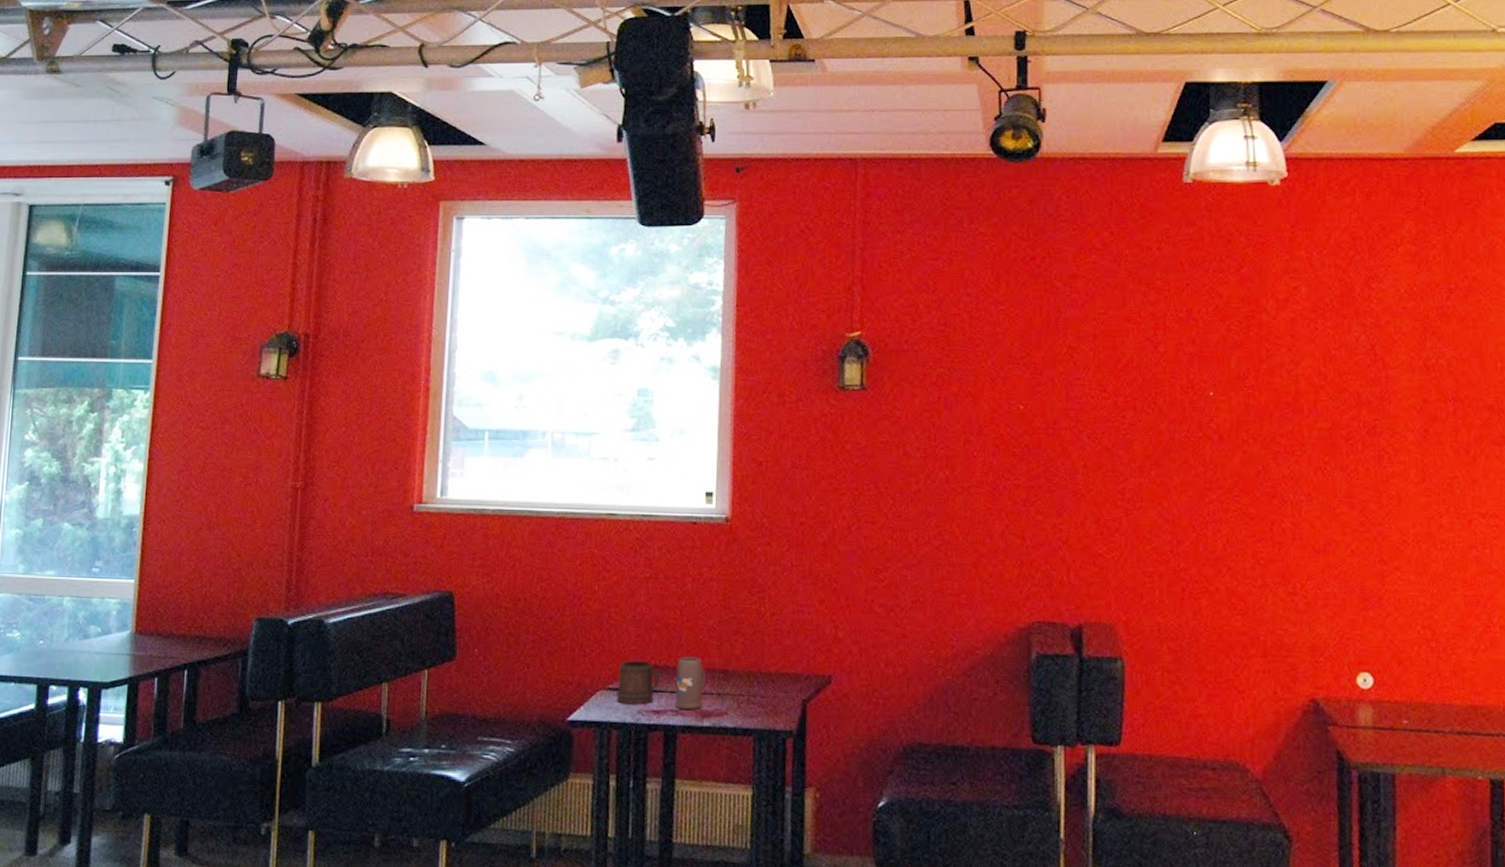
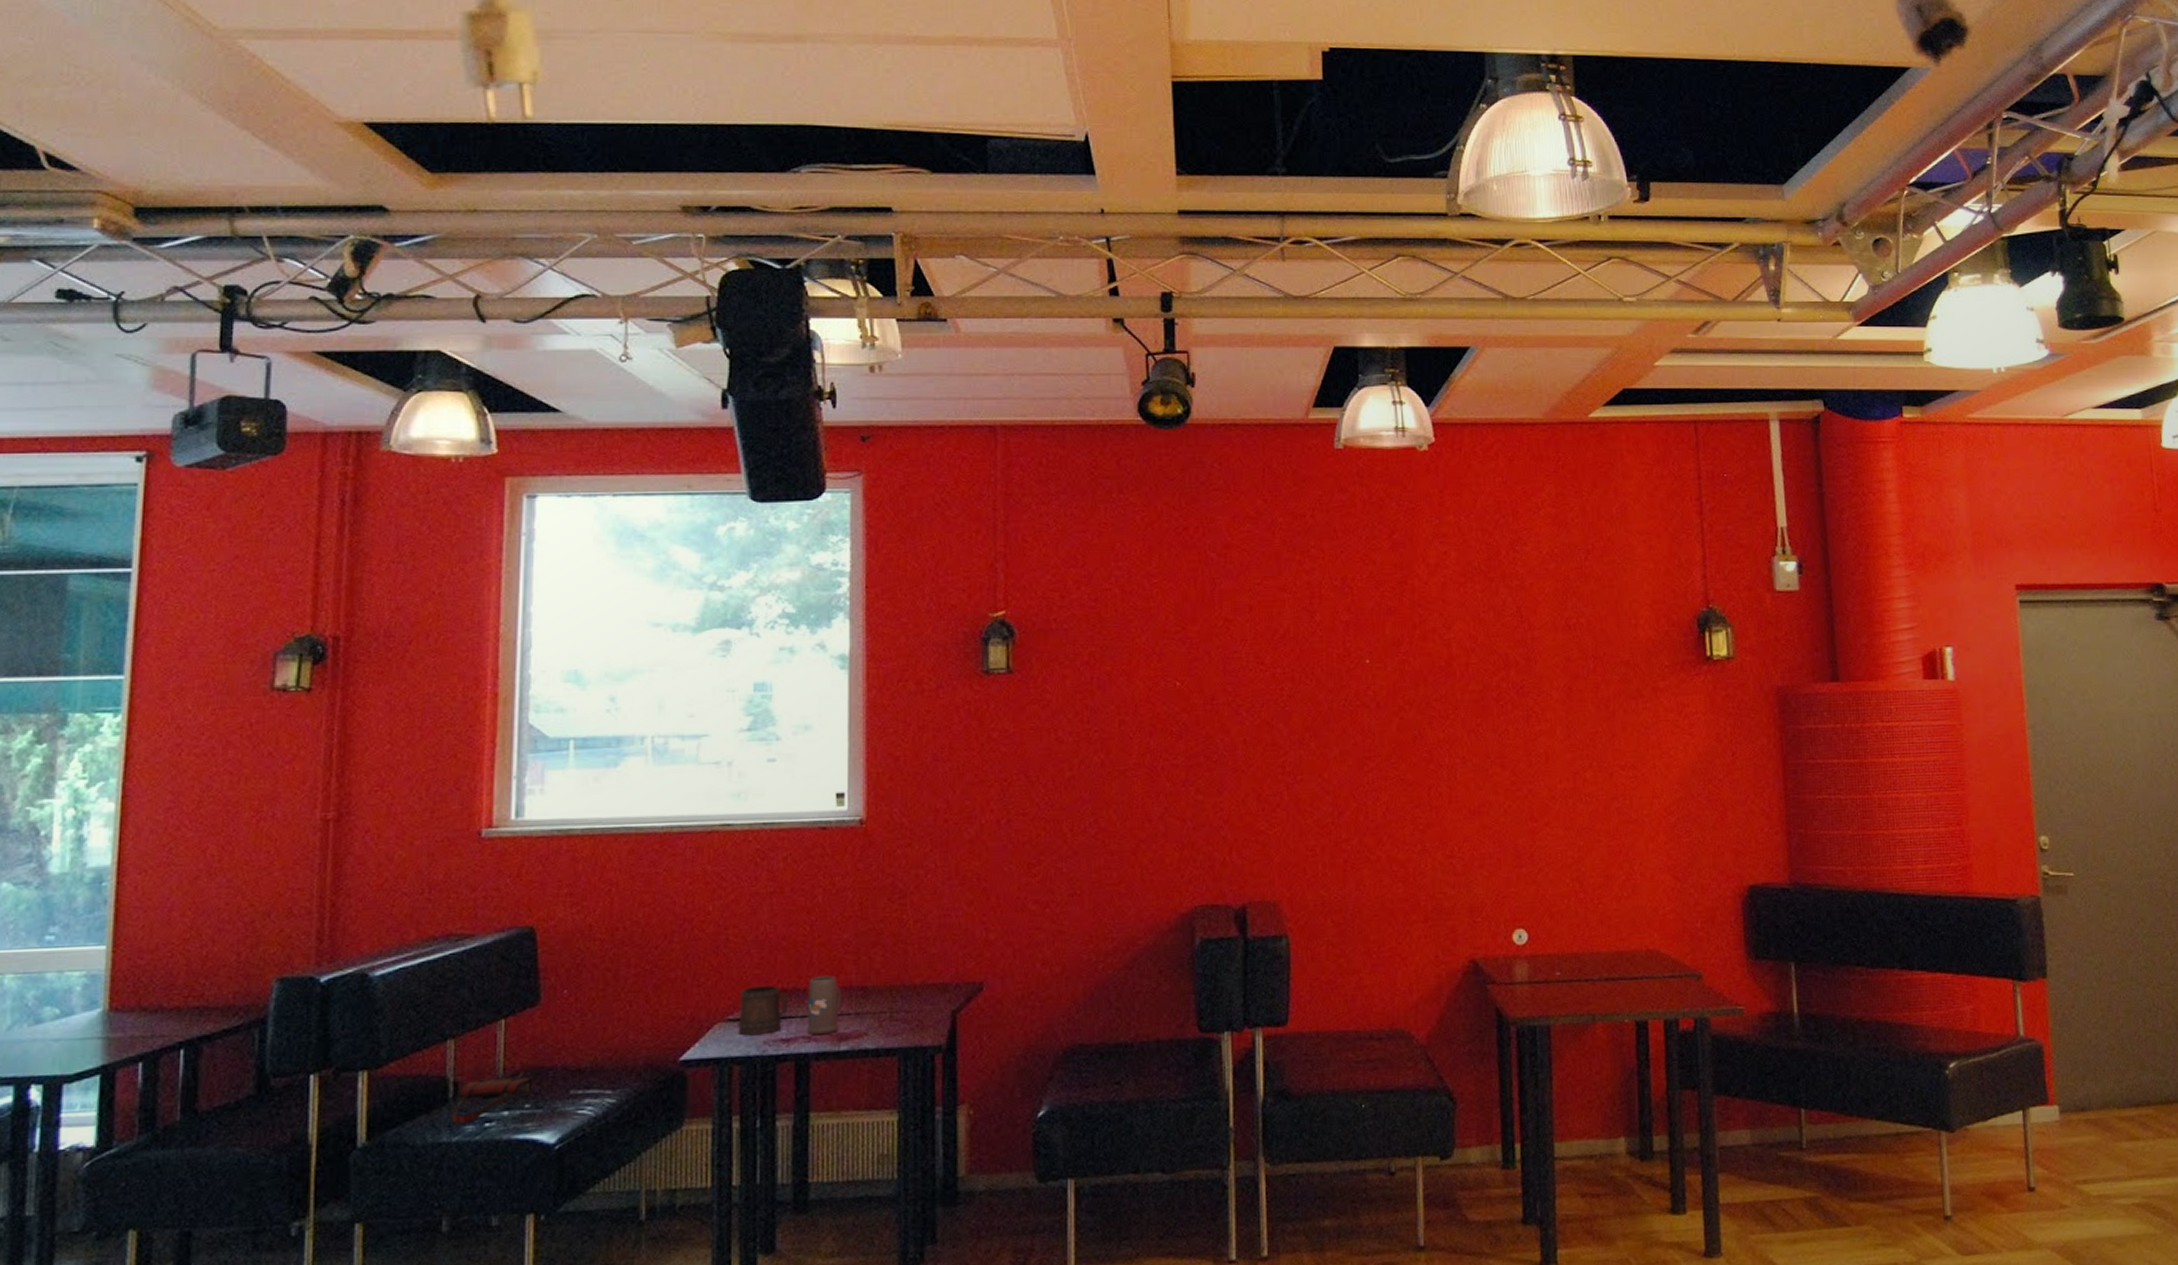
shoulder bag: none [383,716,449,757] -> present [450,1071,533,1125]

